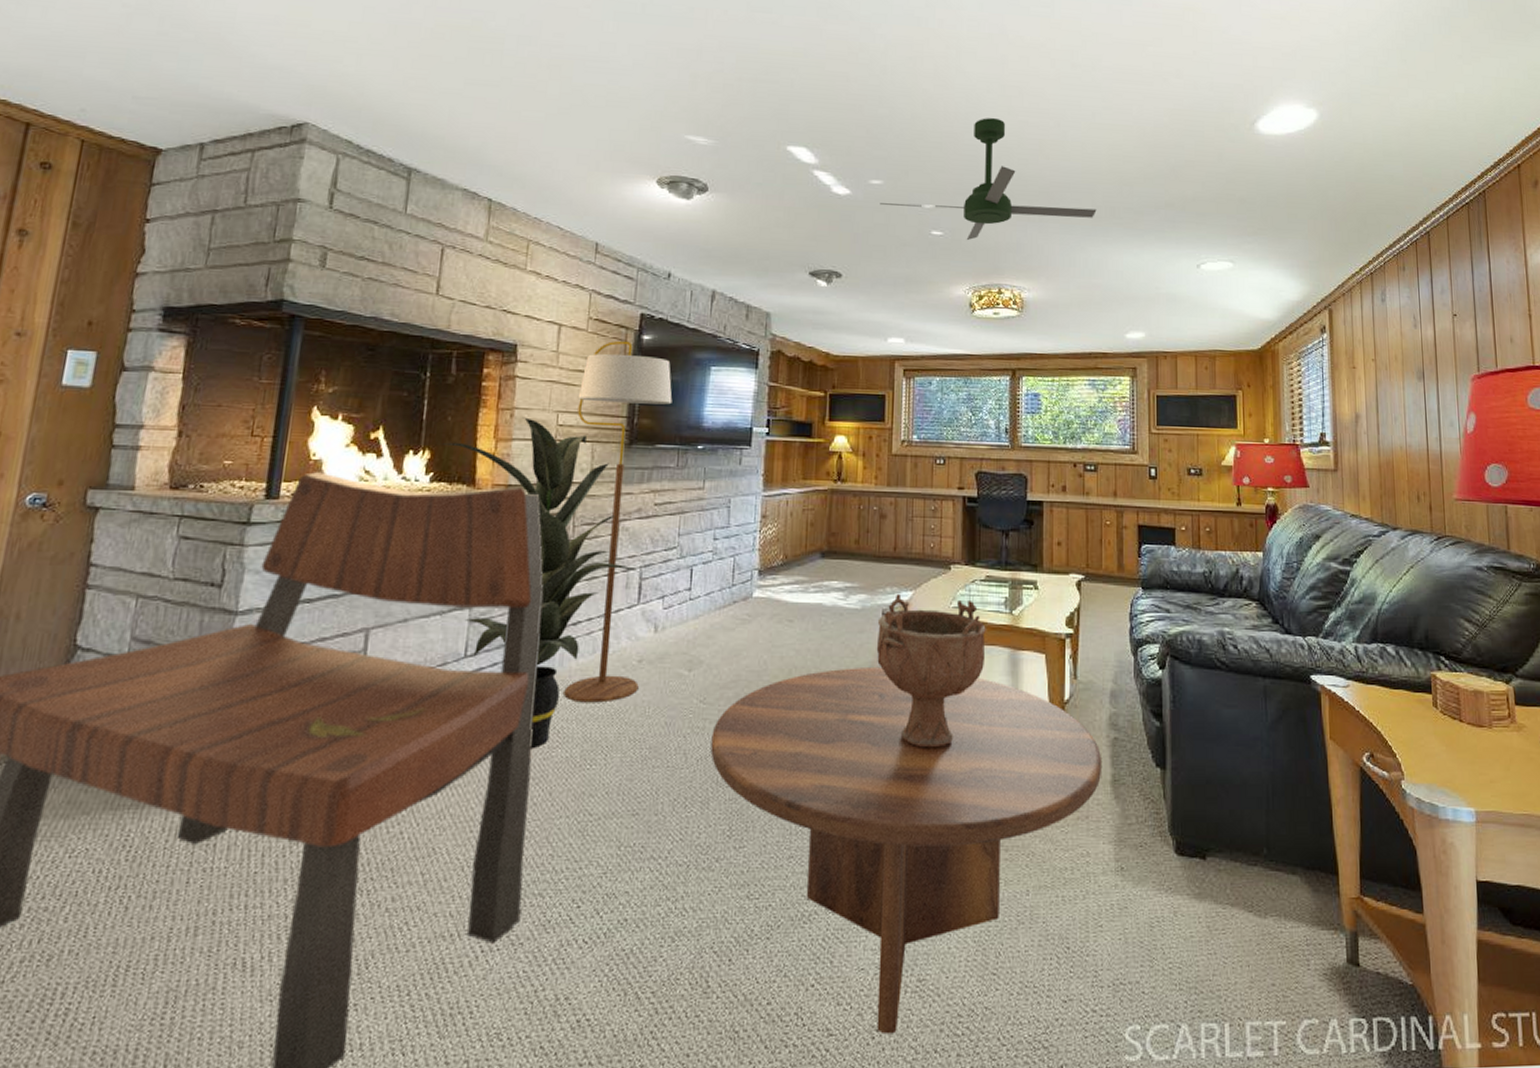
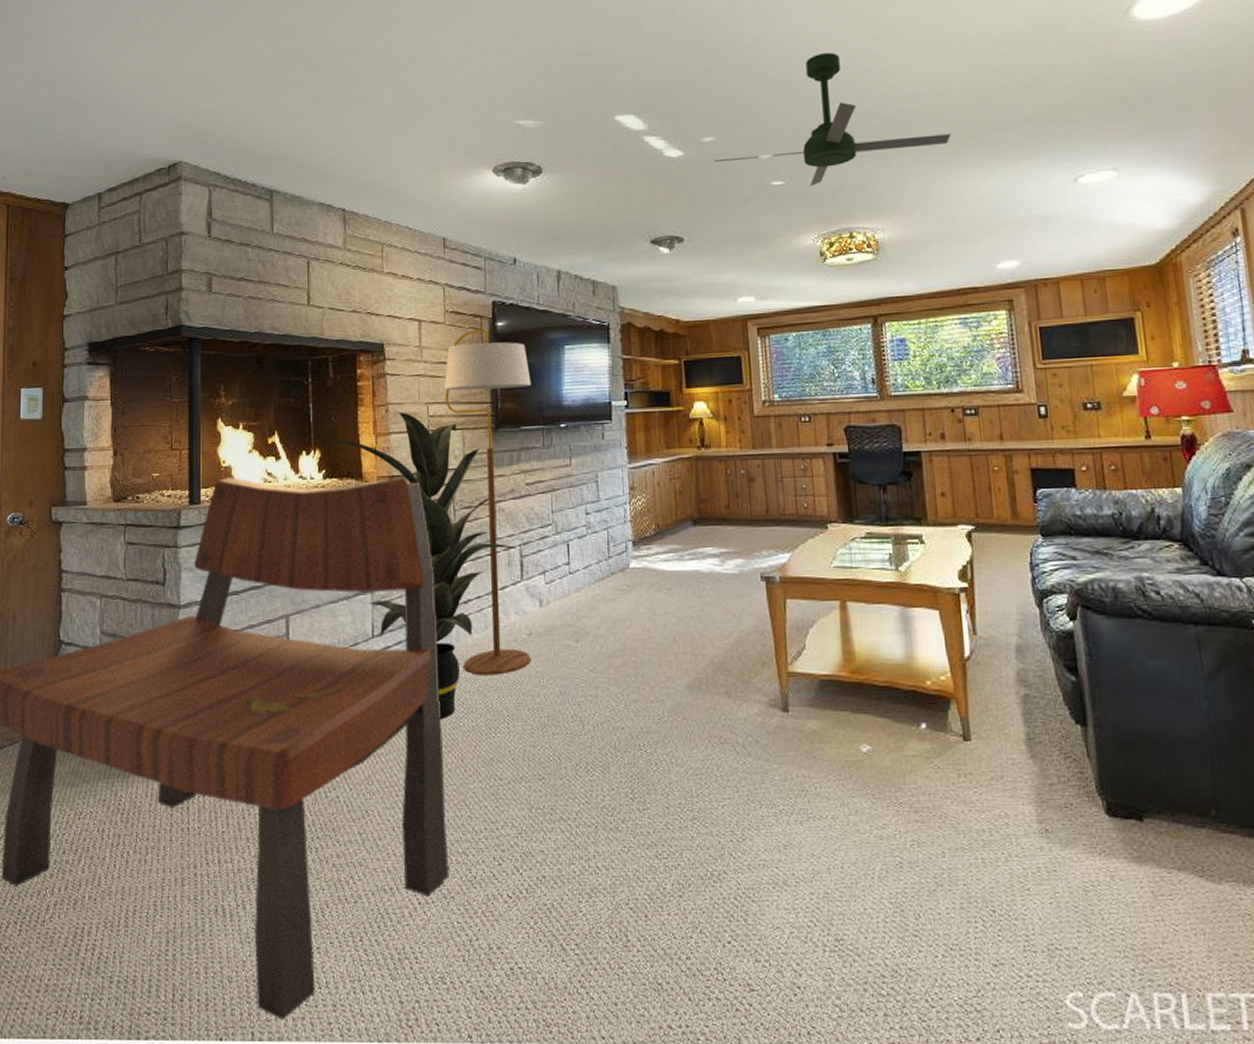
coffee table: present [710,668,1103,1035] -> none [605,631,1015,992]
decorative bowl: present [876,593,986,748] -> none [756,556,874,710]

